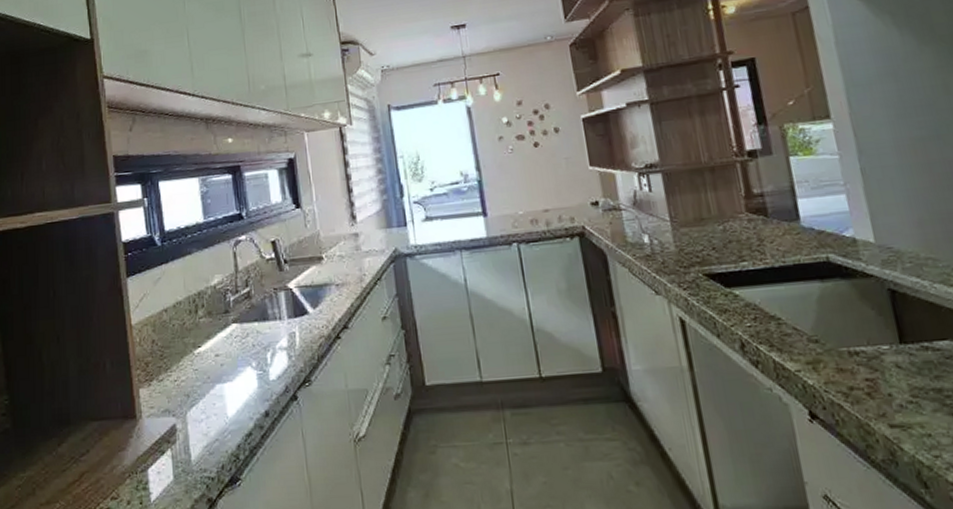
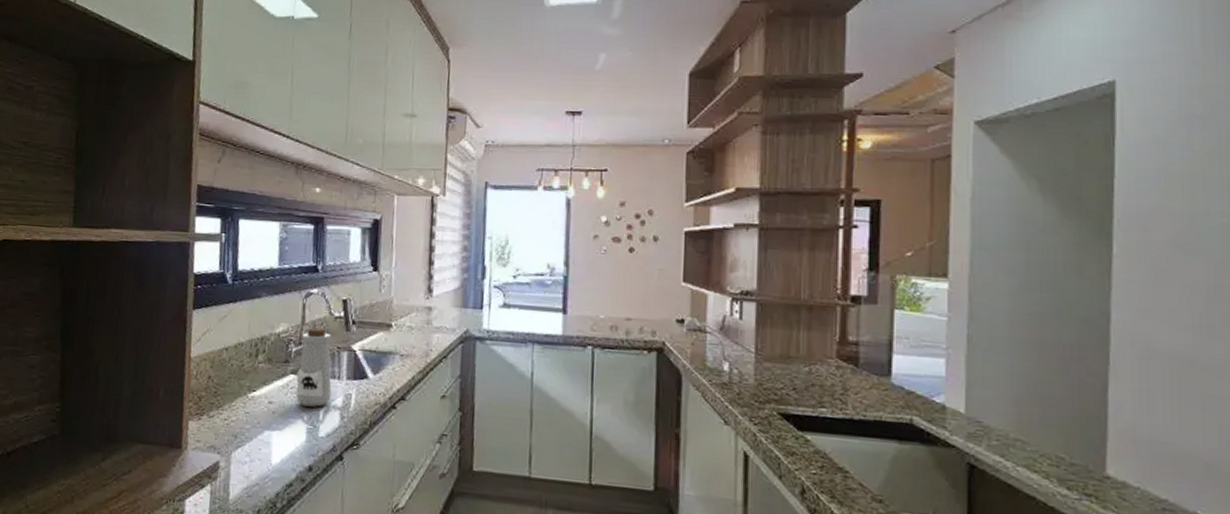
bottle: none [238,272,276,353] -> present [296,327,332,407]

